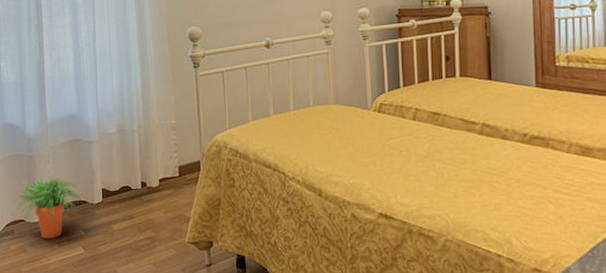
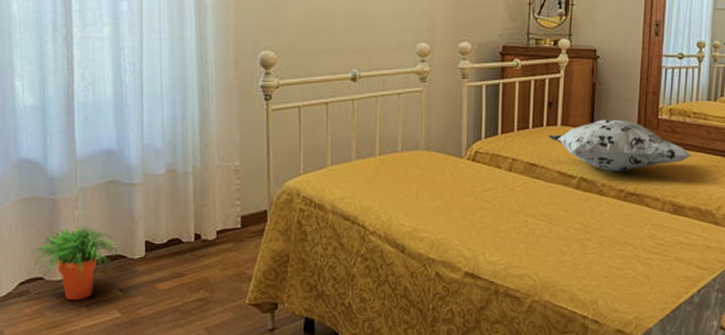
decorative pillow: none [448,68,595,117] -> present [548,119,692,171]

